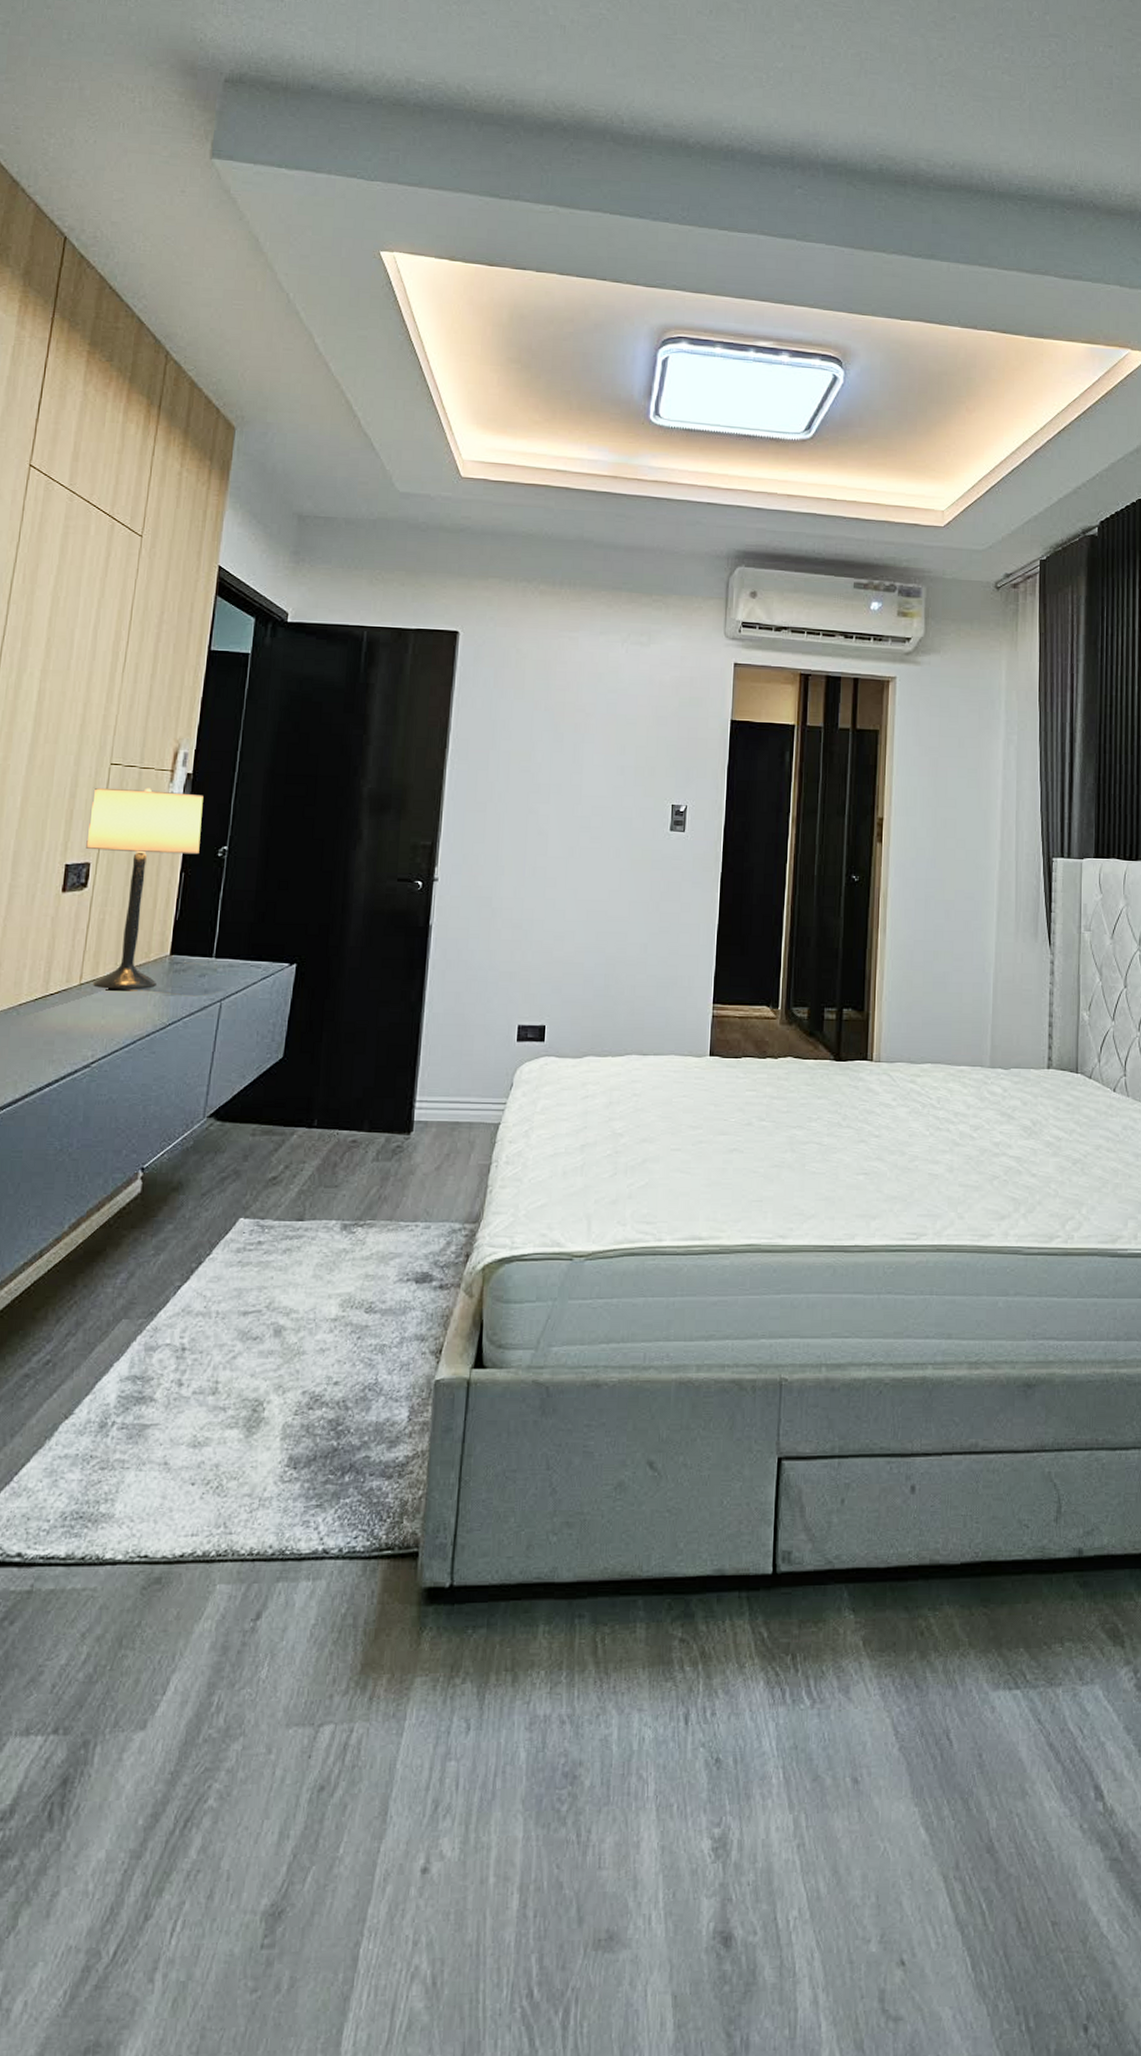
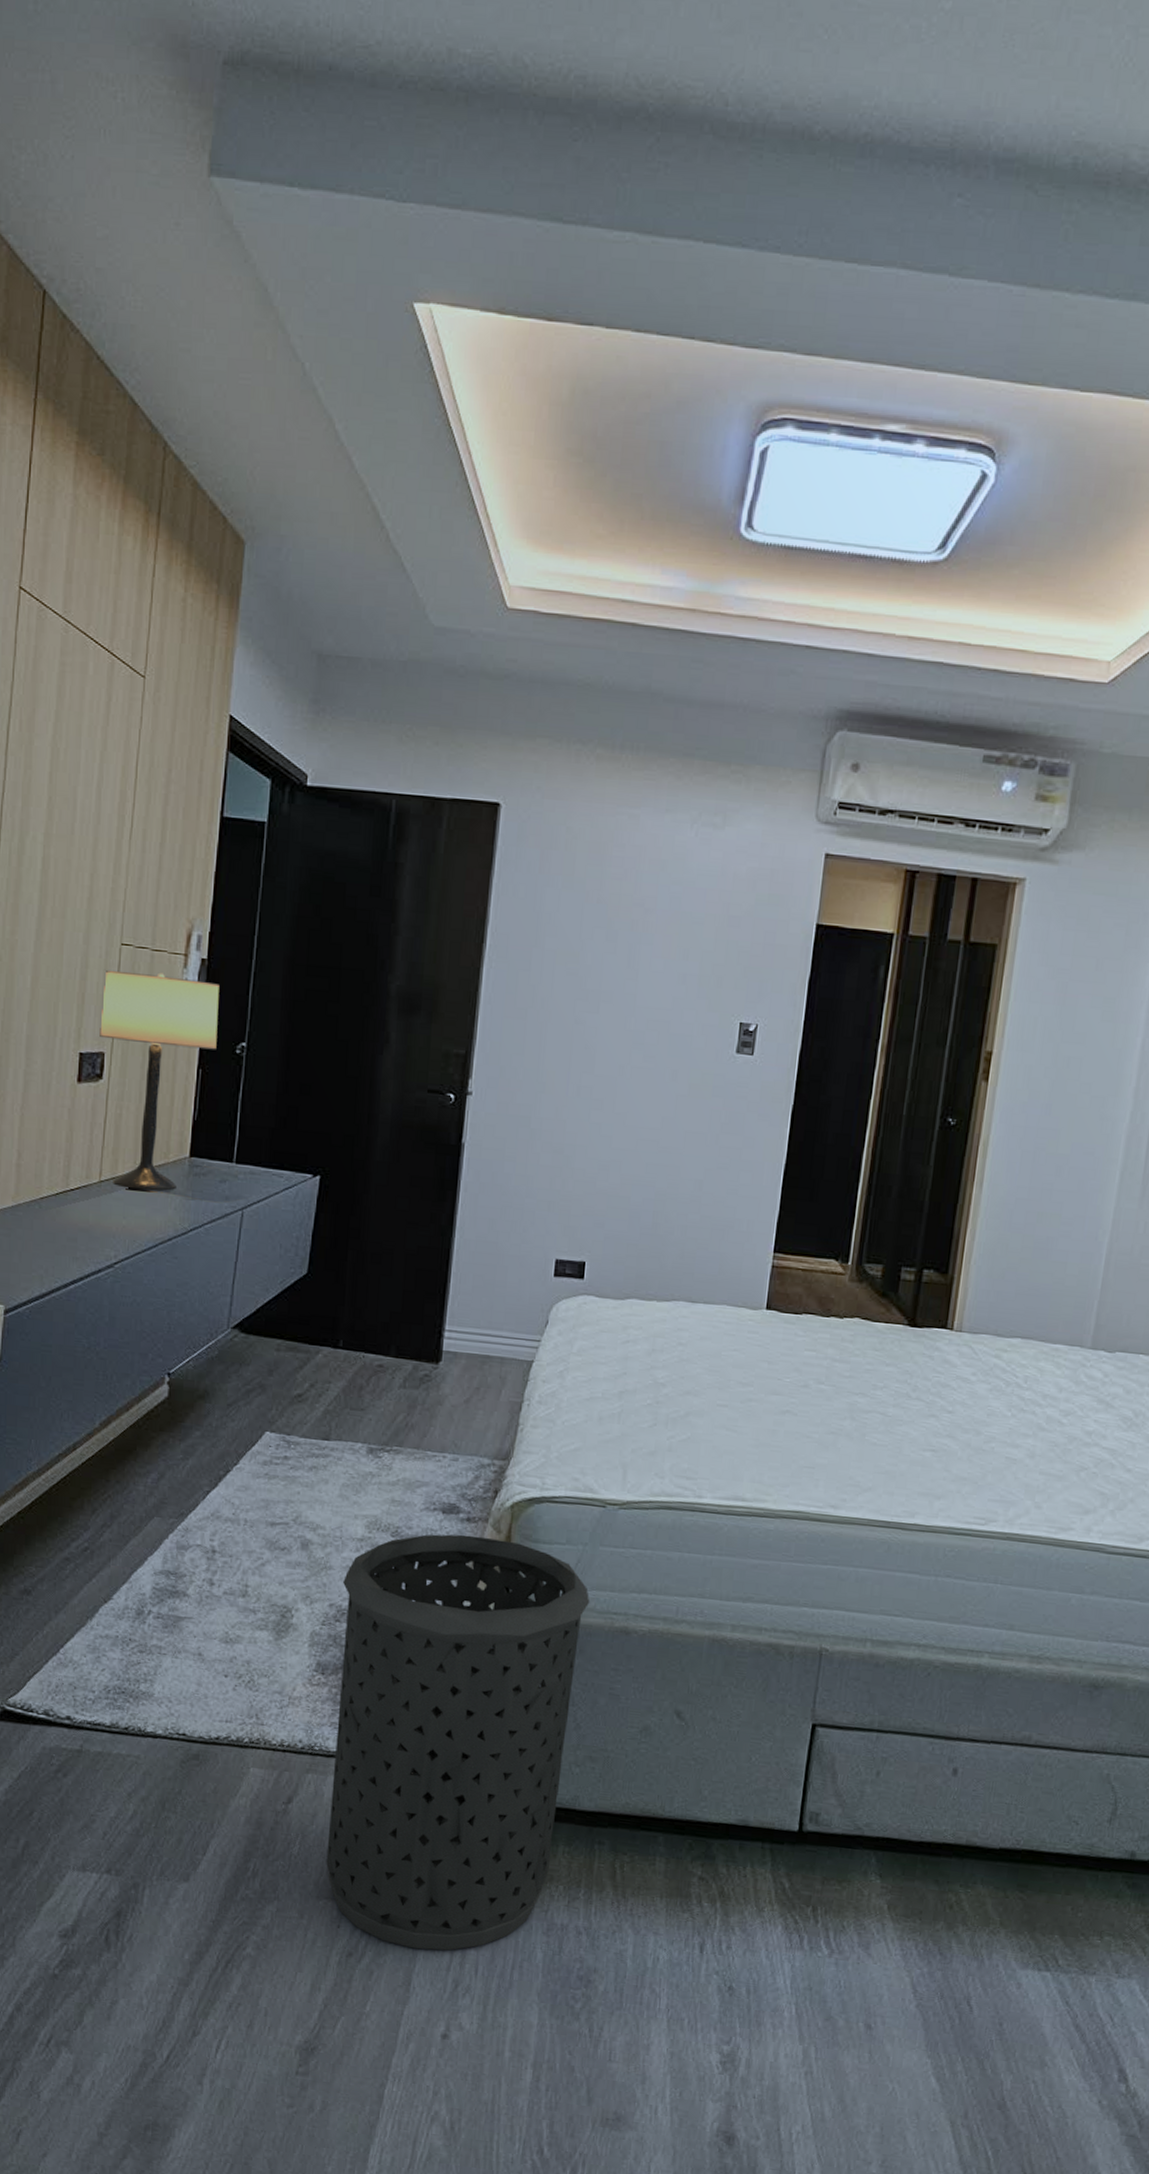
laundry basket: none [296,1303,561,1770] -> present [326,1534,590,1951]

